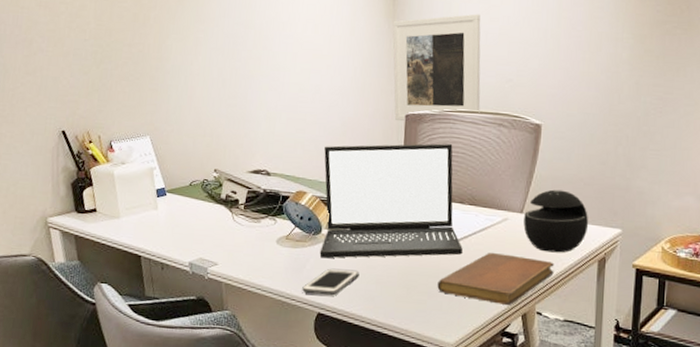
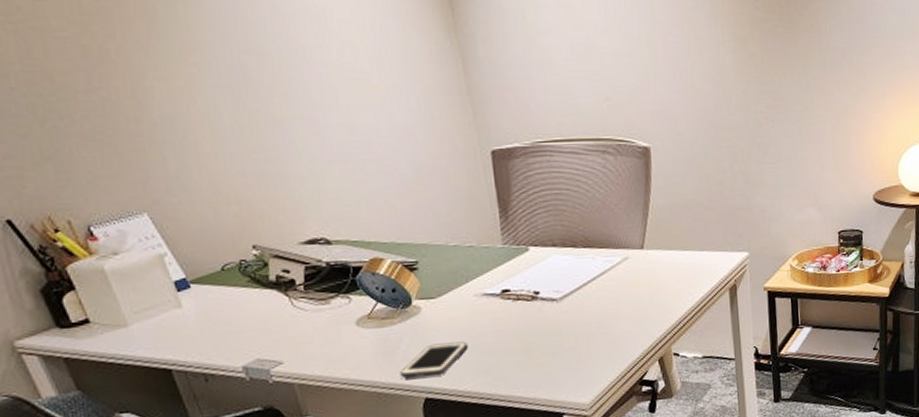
laptop: present [319,143,464,258] -> none [396,179,585,334]
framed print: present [392,14,481,121] -> none [455,21,579,158]
notebook: present [437,252,554,305] -> none [561,296,686,352]
speaker: present [523,189,589,253] -> none [645,218,715,288]

